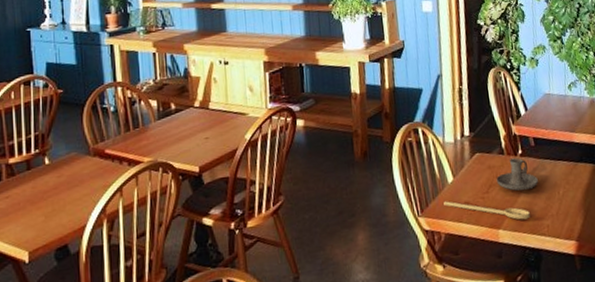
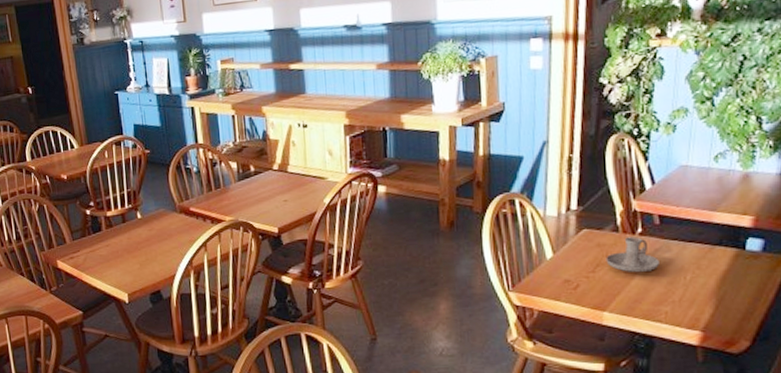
spoon: present [443,201,530,220] -> none [539,277,645,304]

